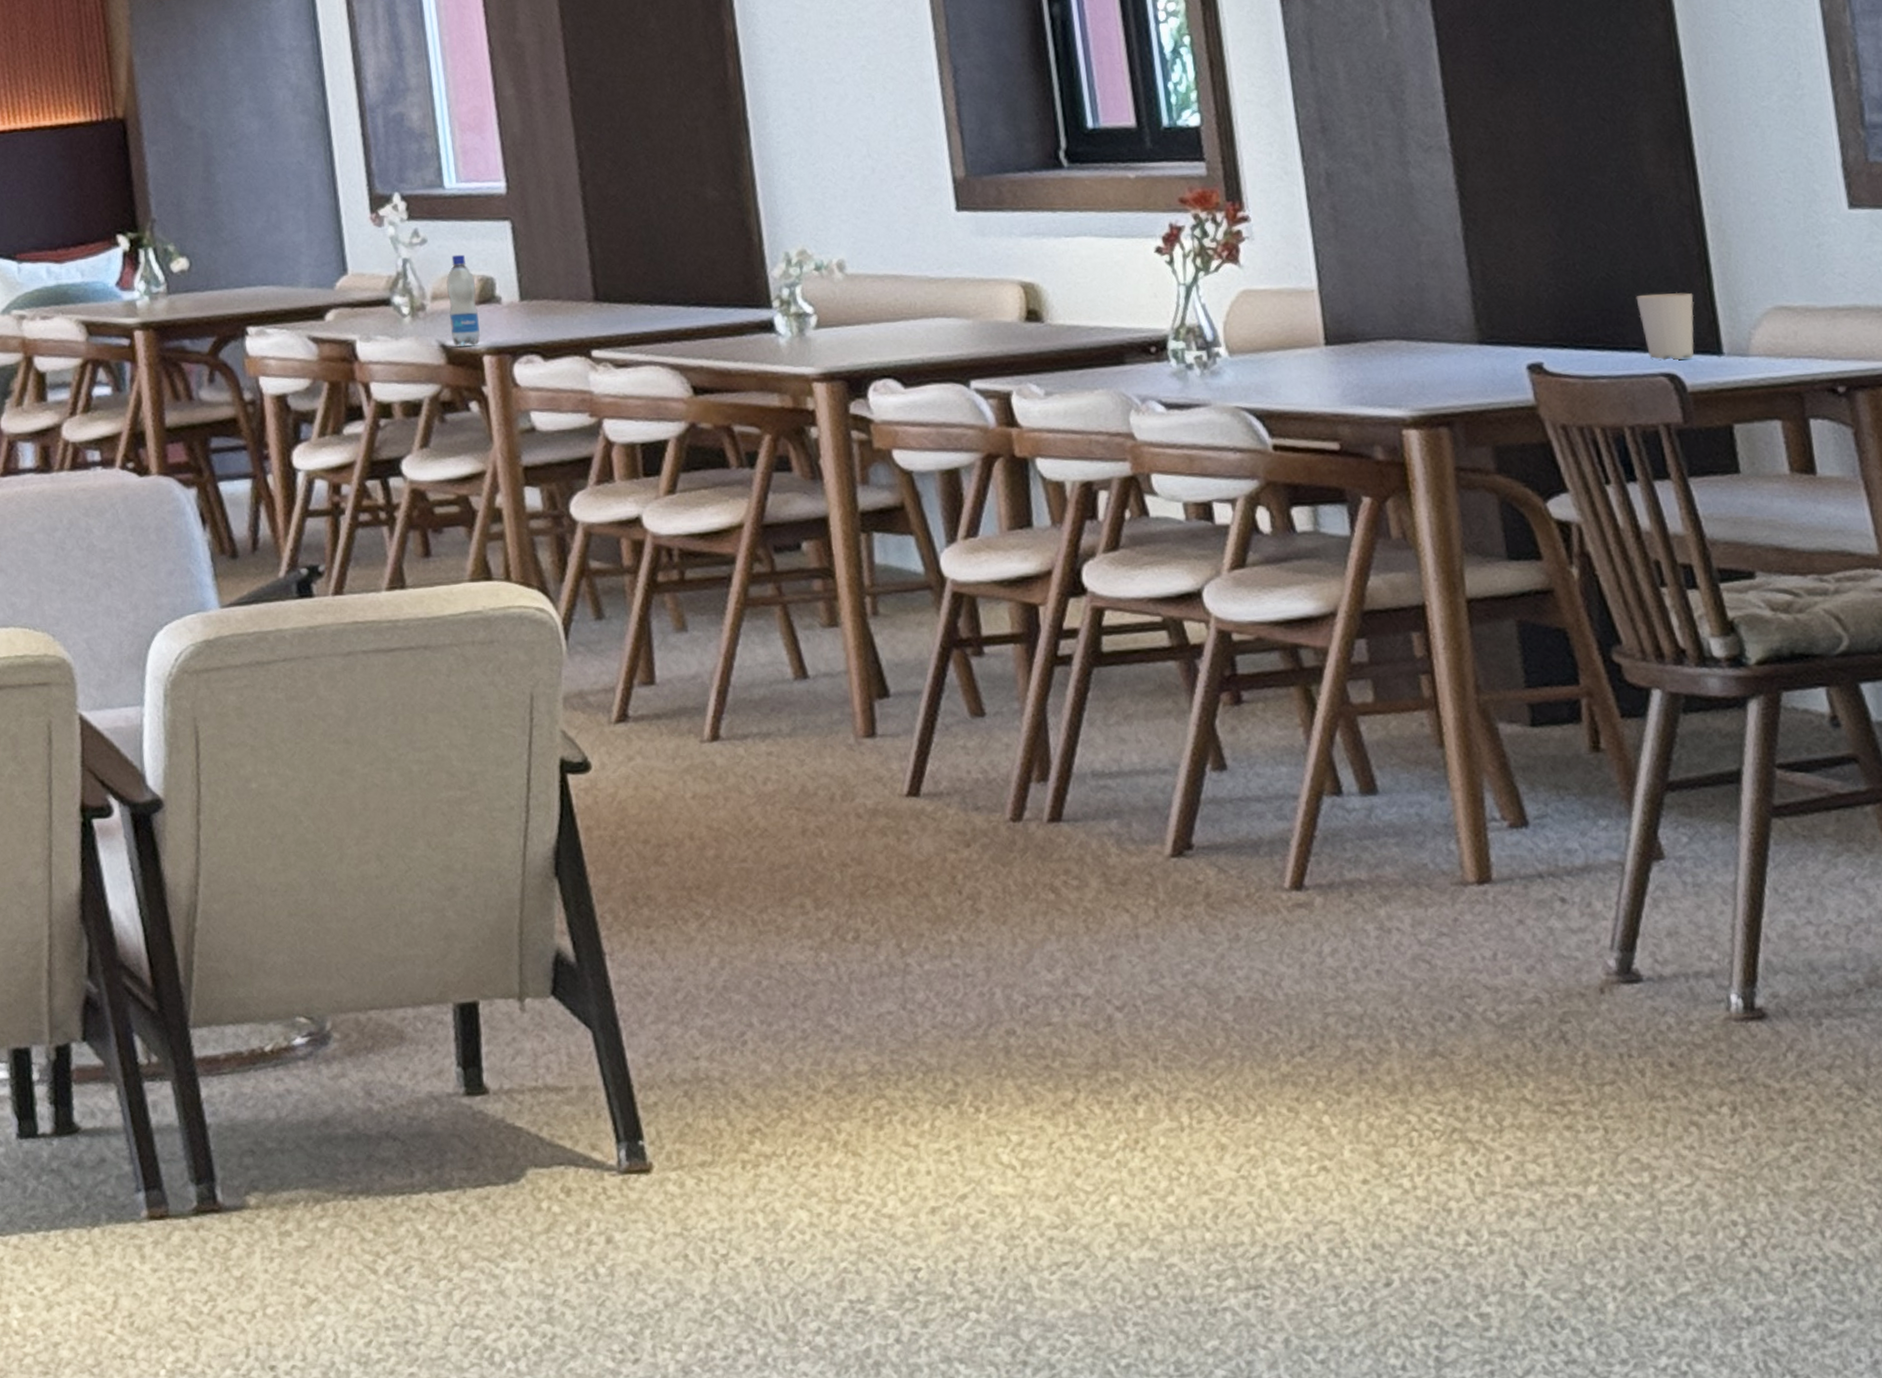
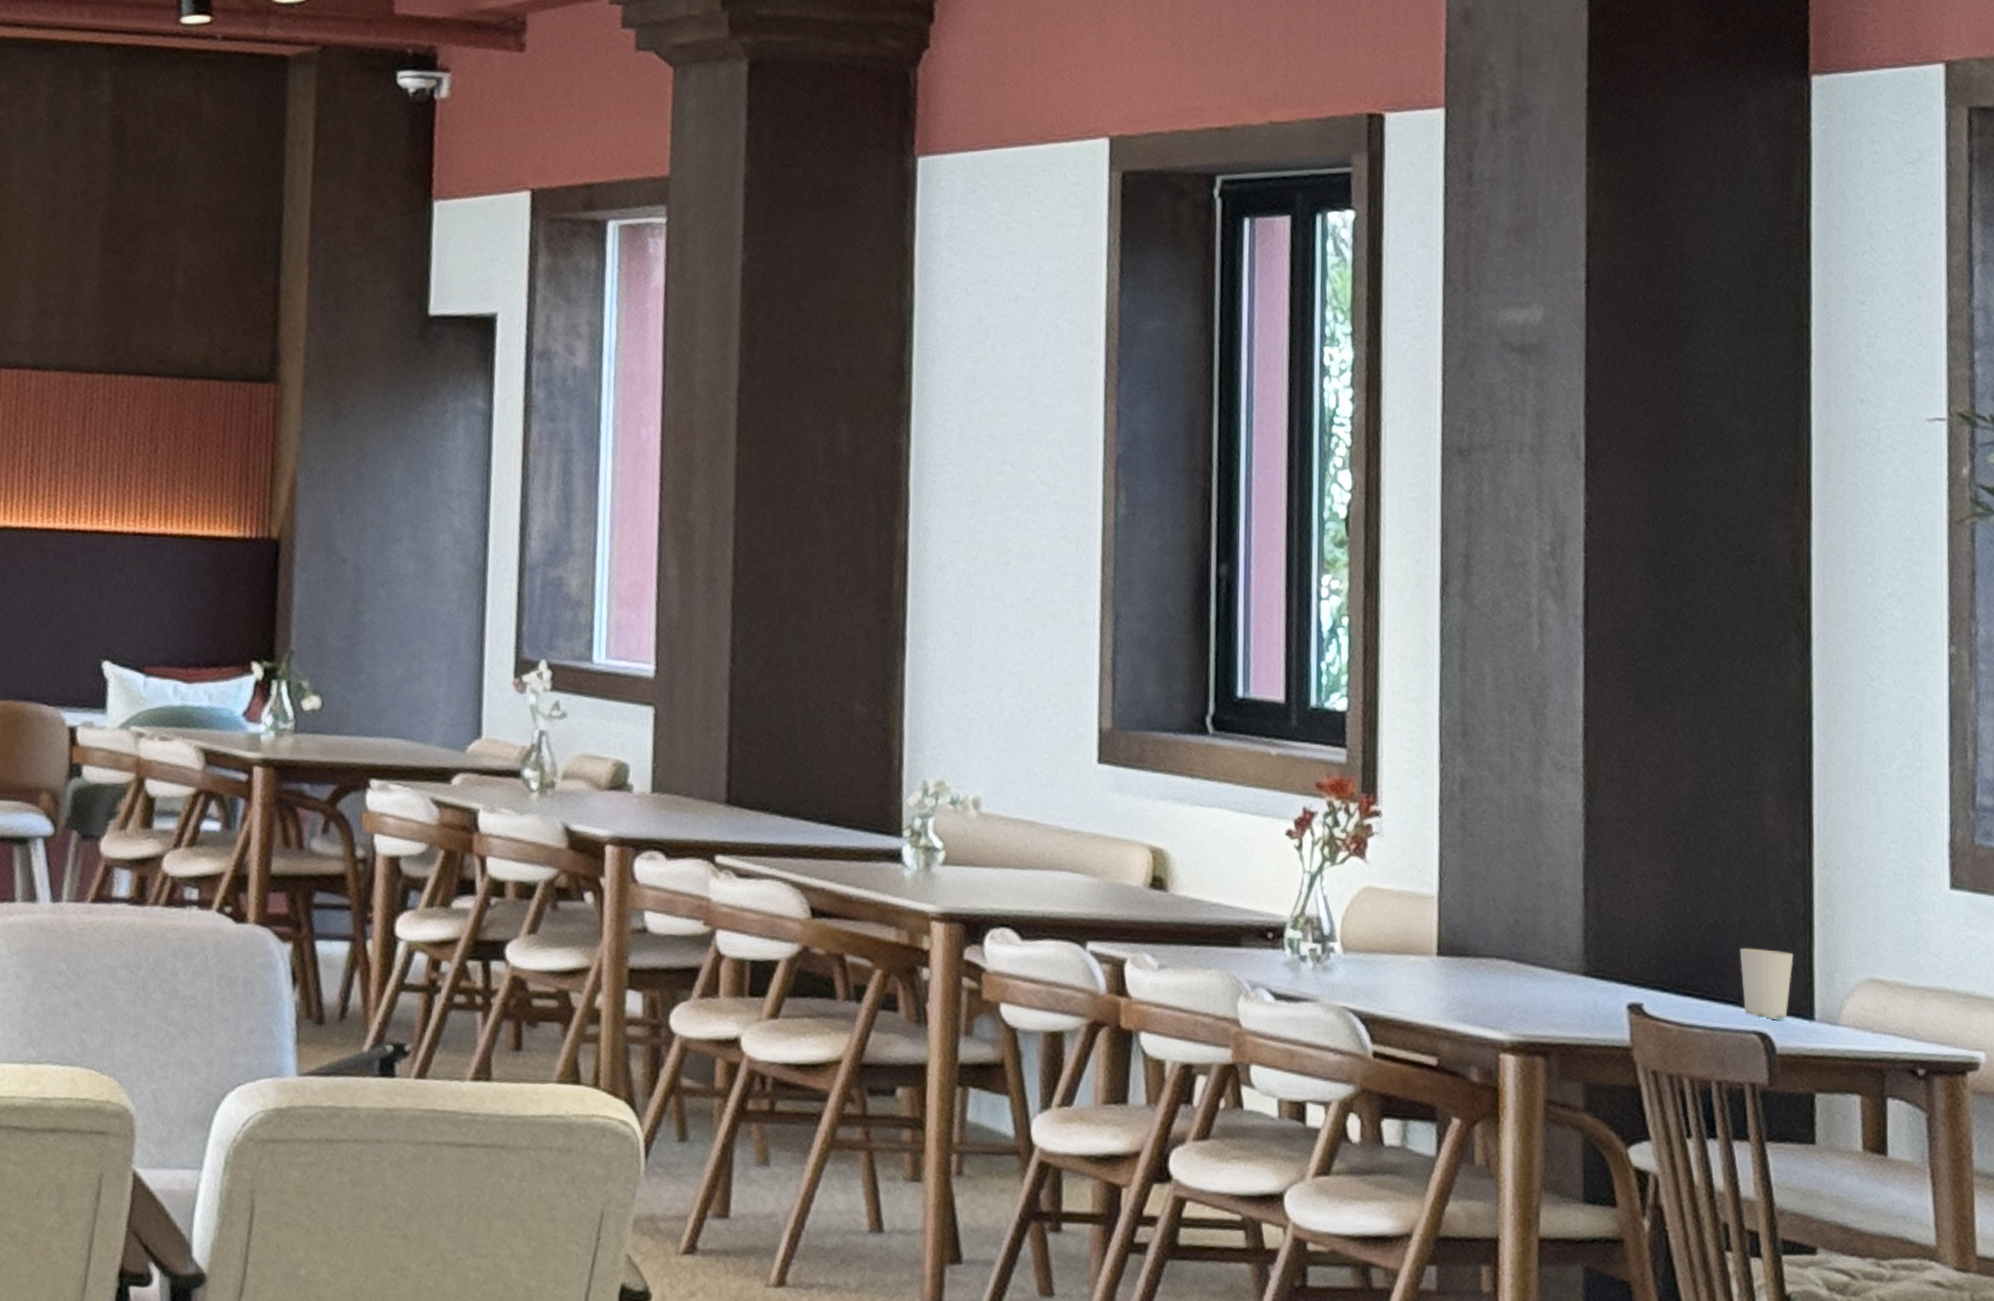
bottle: present [446,254,480,347] -> none [577,734,609,834]

